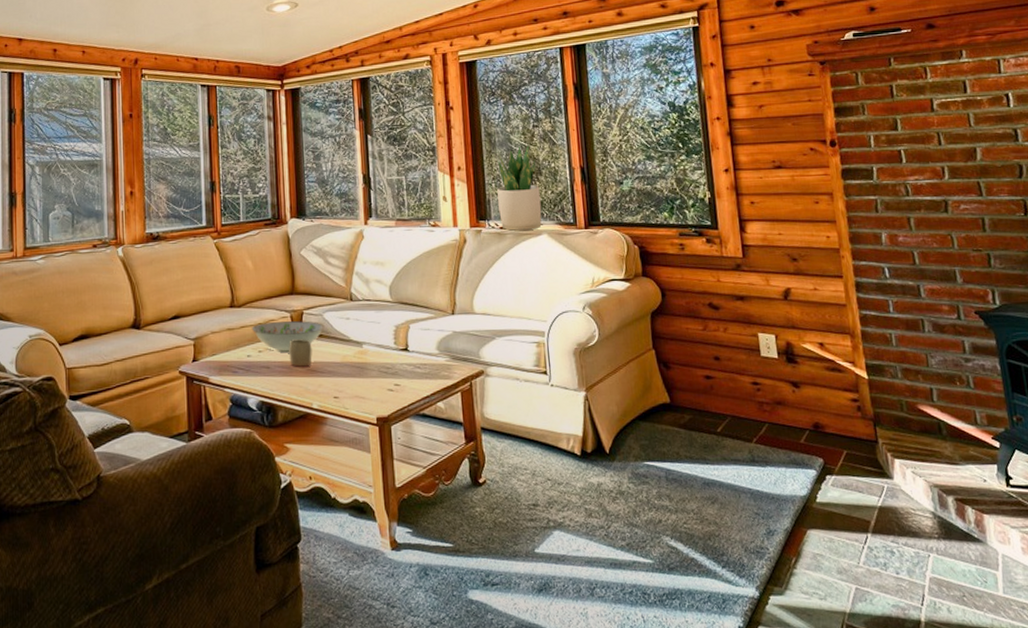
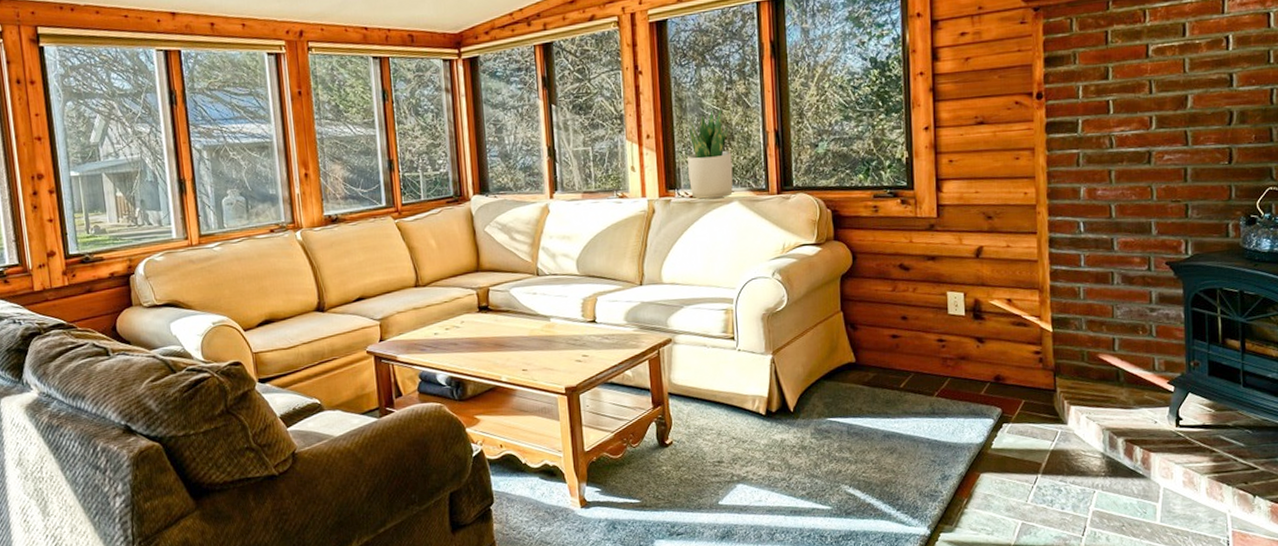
decorative bowl: present [251,321,325,353] -> none [437,297,512,330]
mug: present [289,339,312,367] -> none [476,315,500,343]

